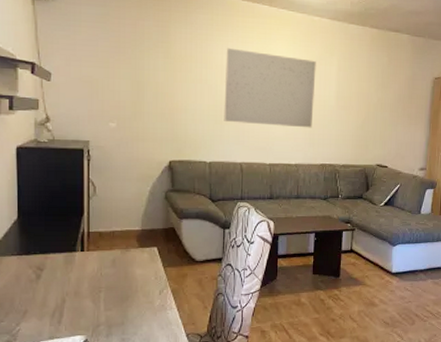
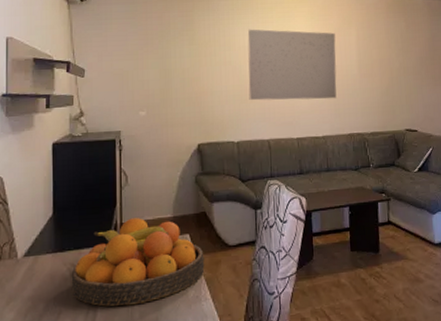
fruit bowl: none [37,228,171,310] -> present [71,218,205,307]

